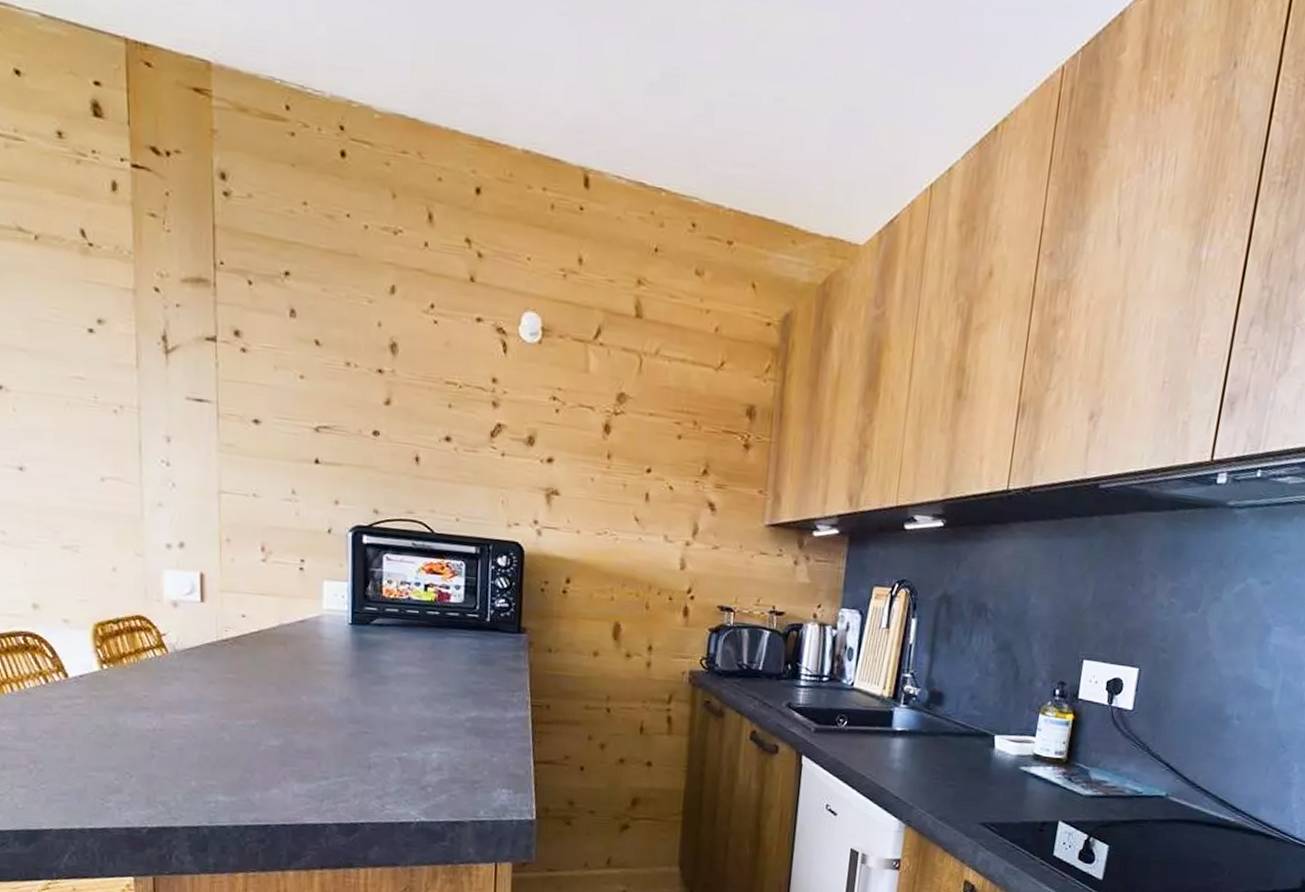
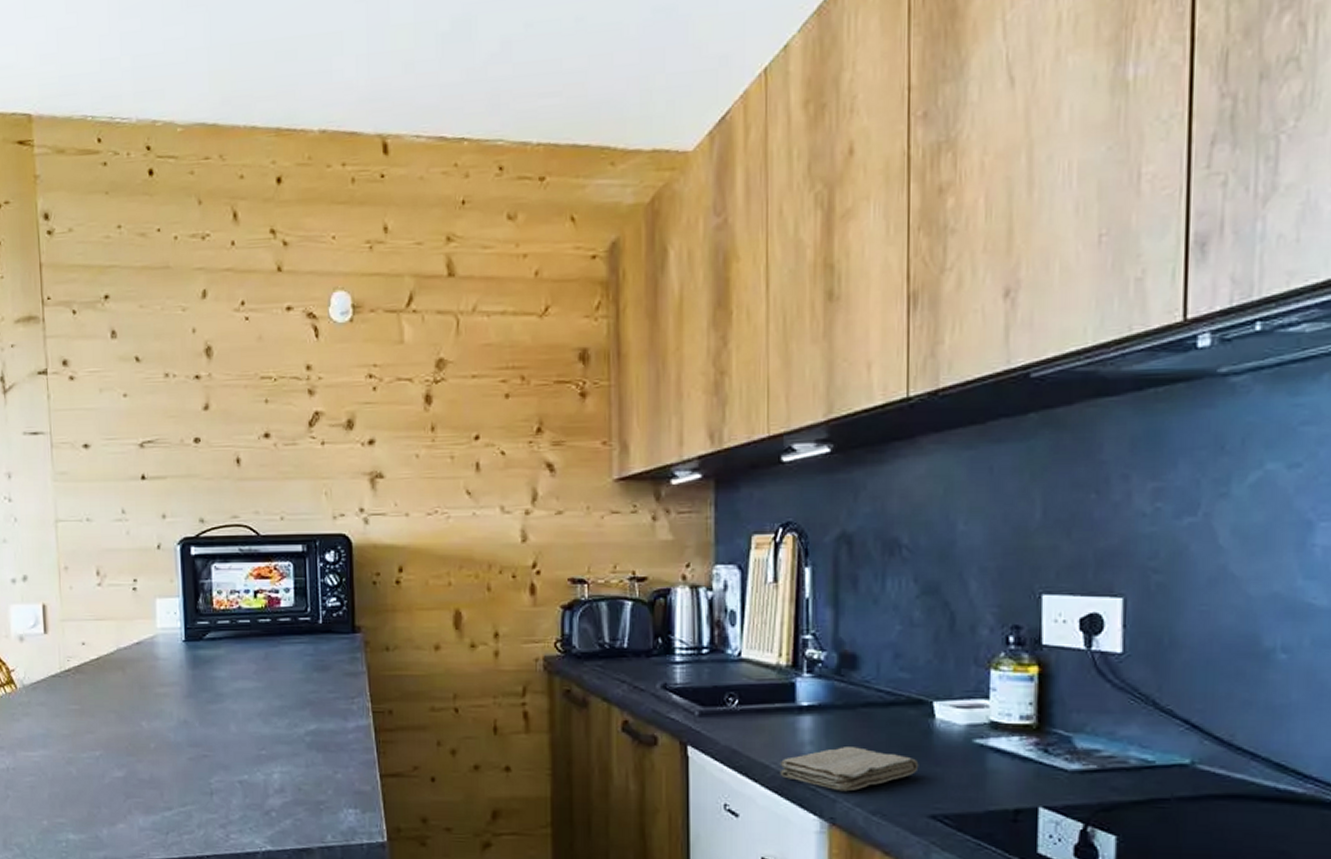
washcloth: none [872,765,978,801] -> present [779,747,919,792]

